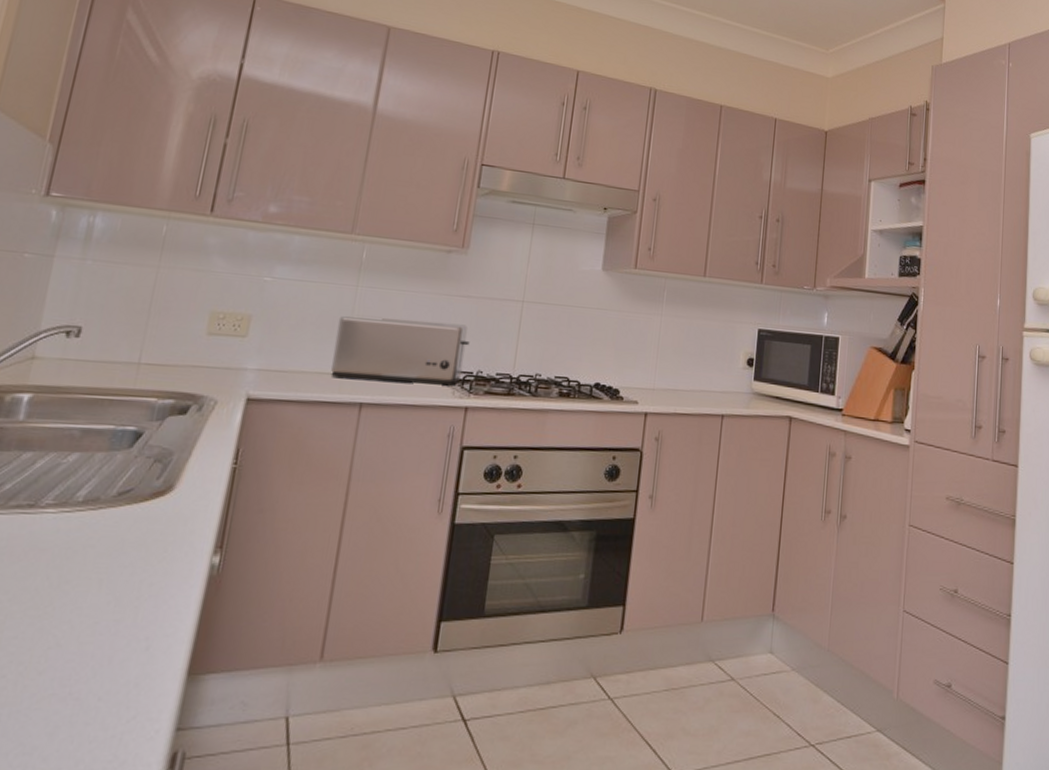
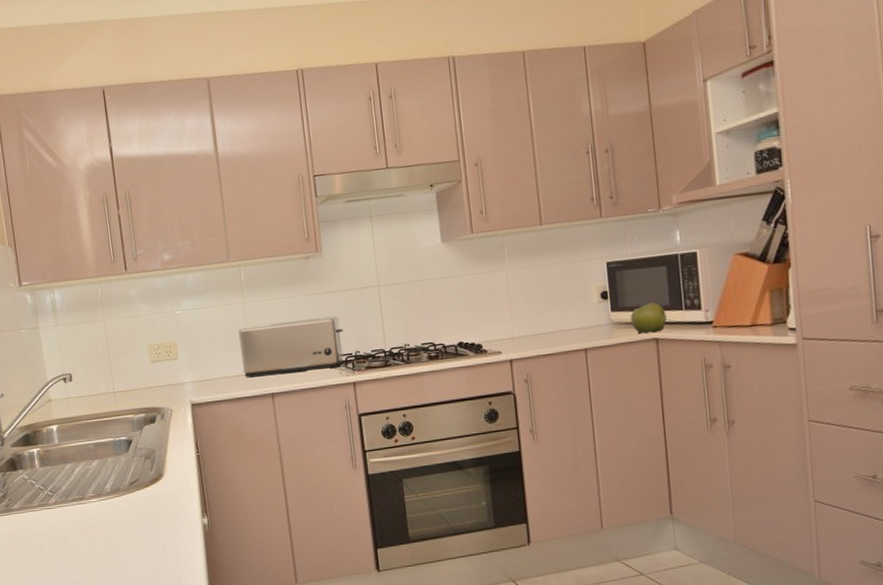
fruit: none [769,378,803,412] -> present [630,302,667,334]

